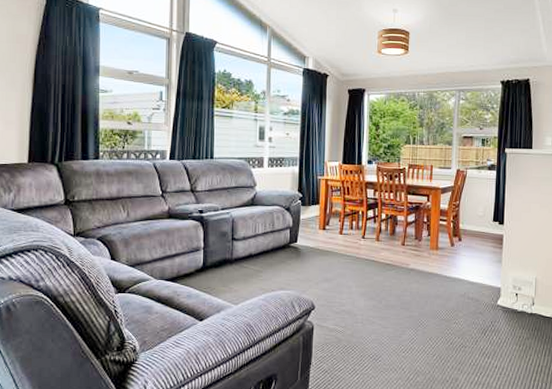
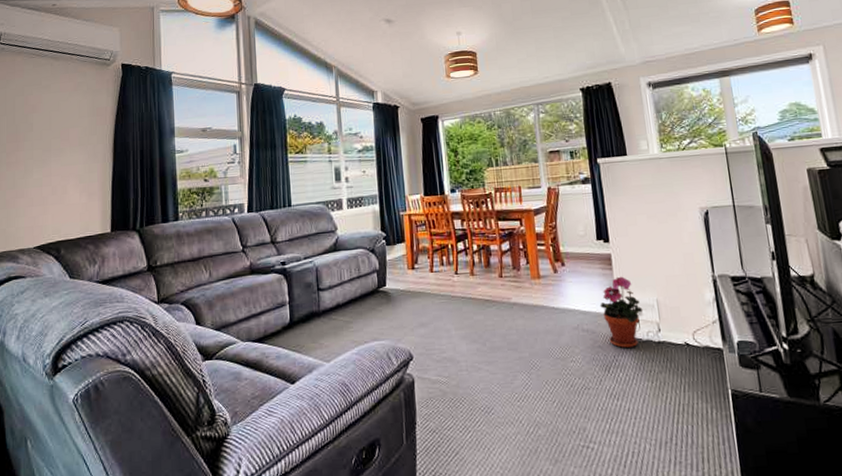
potted plant: none [486,255,523,317] -> present [599,276,643,349]

